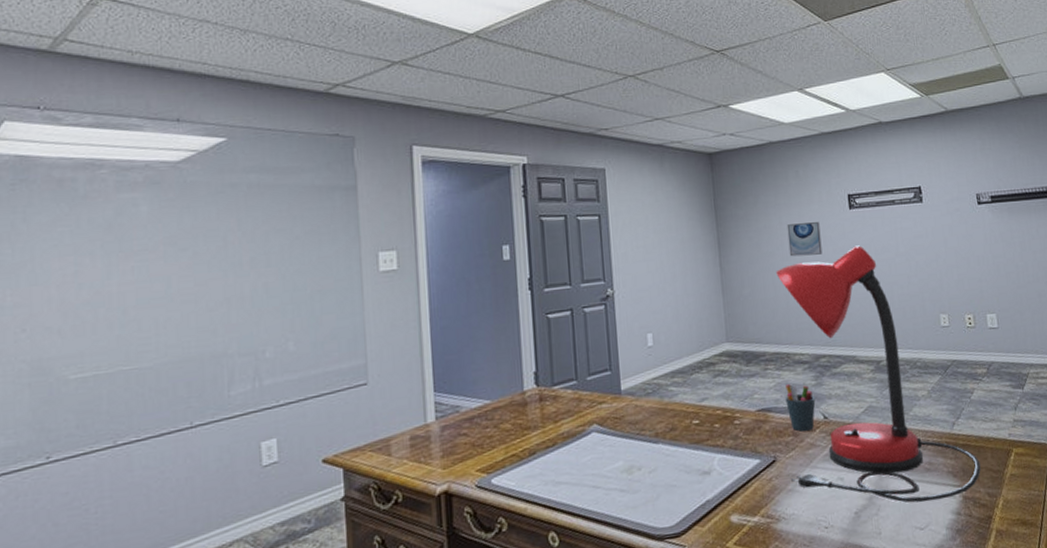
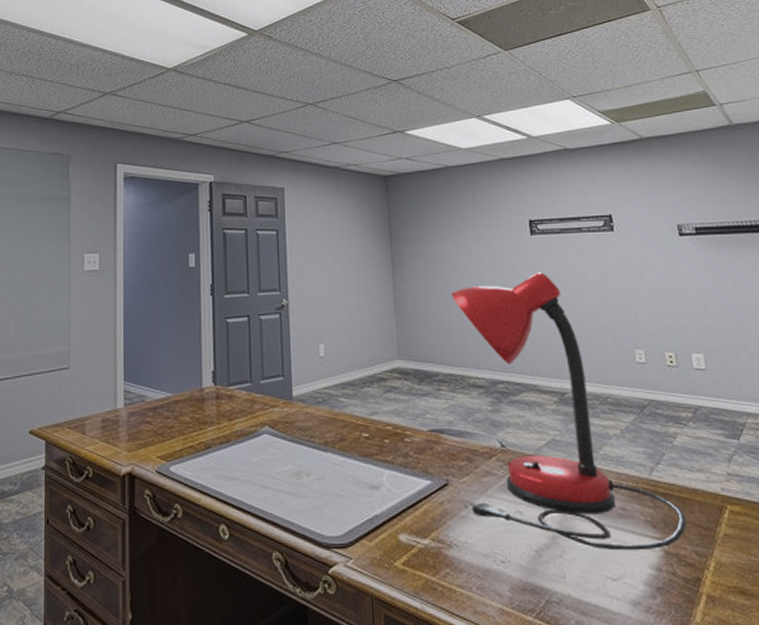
pen holder: present [785,384,816,431] -> none [459,407,492,457]
wall art: present [787,222,823,257] -> none [463,246,501,279]

